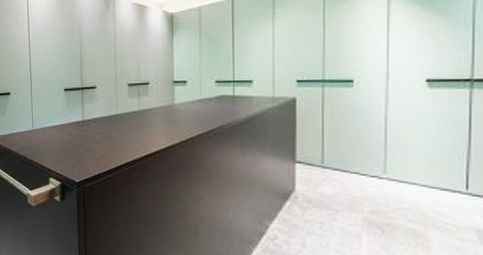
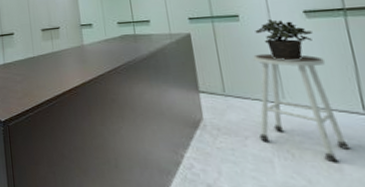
stool: none [350,124,444,241] -> present [253,53,351,163]
potted plant: none [368,87,431,134] -> present [255,19,313,60]

